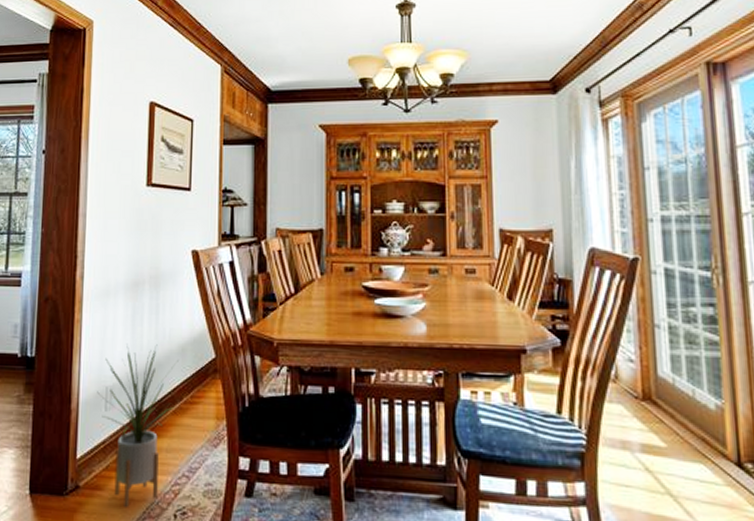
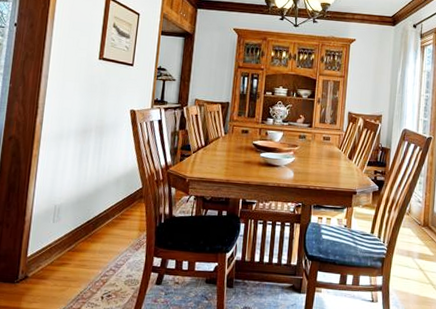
house plant: present [97,343,179,509] -> none [47,174,114,293]

